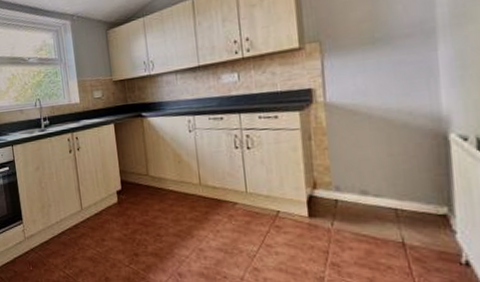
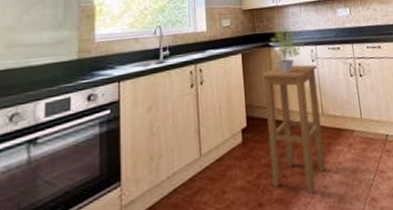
stool: none [134,135,202,255] -> present [261,65,326,195]
potted plant: none [143,94,181,143] -> present [270,24,305,73]

